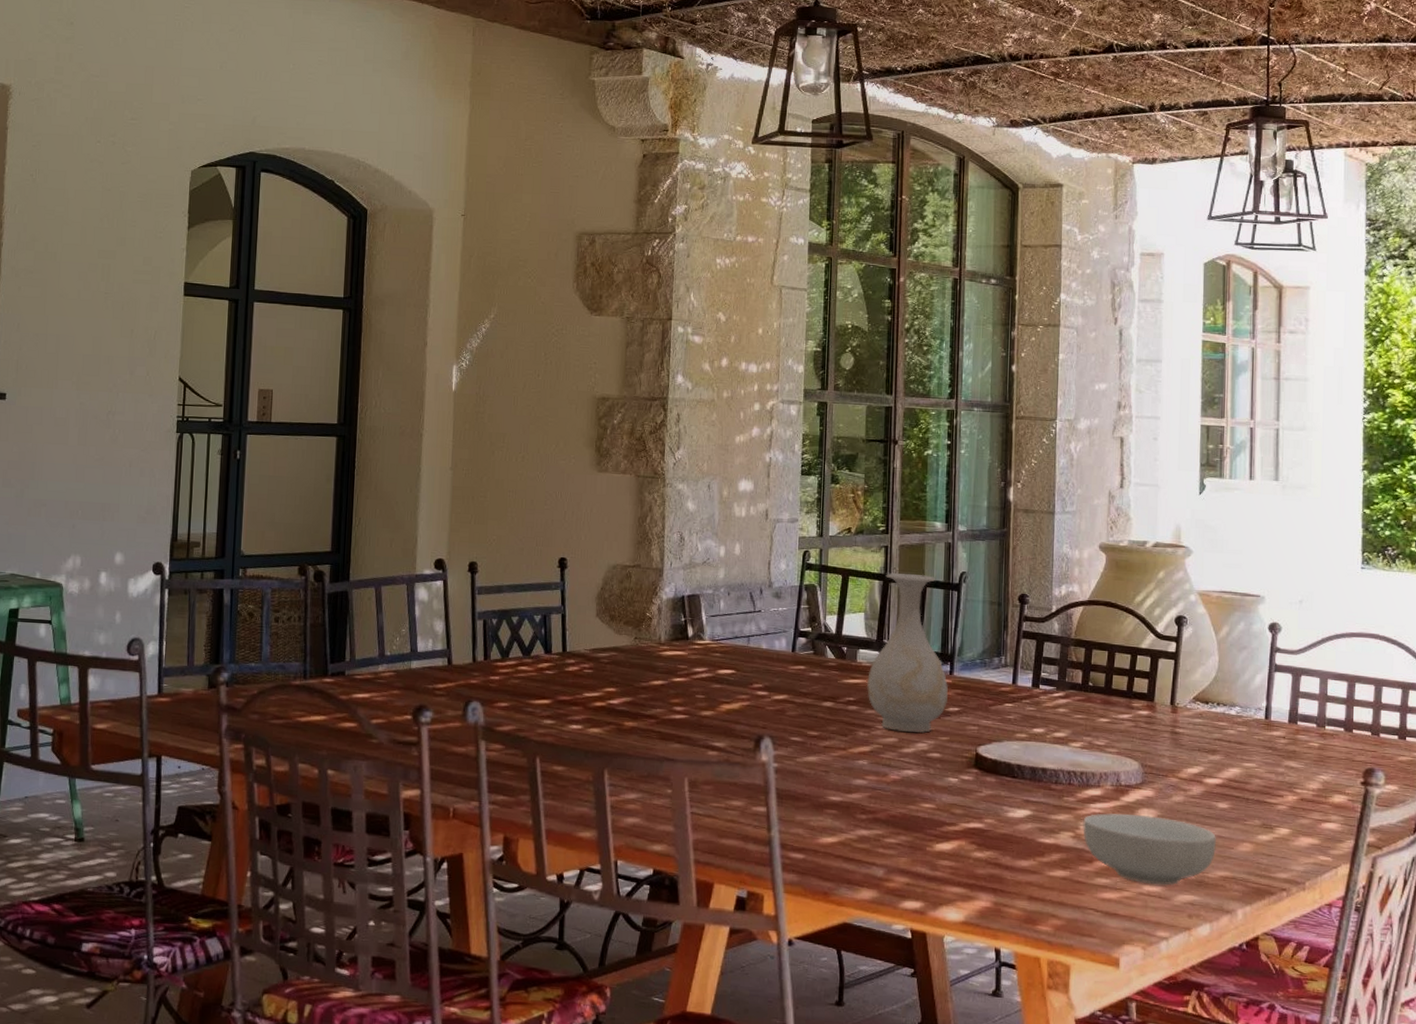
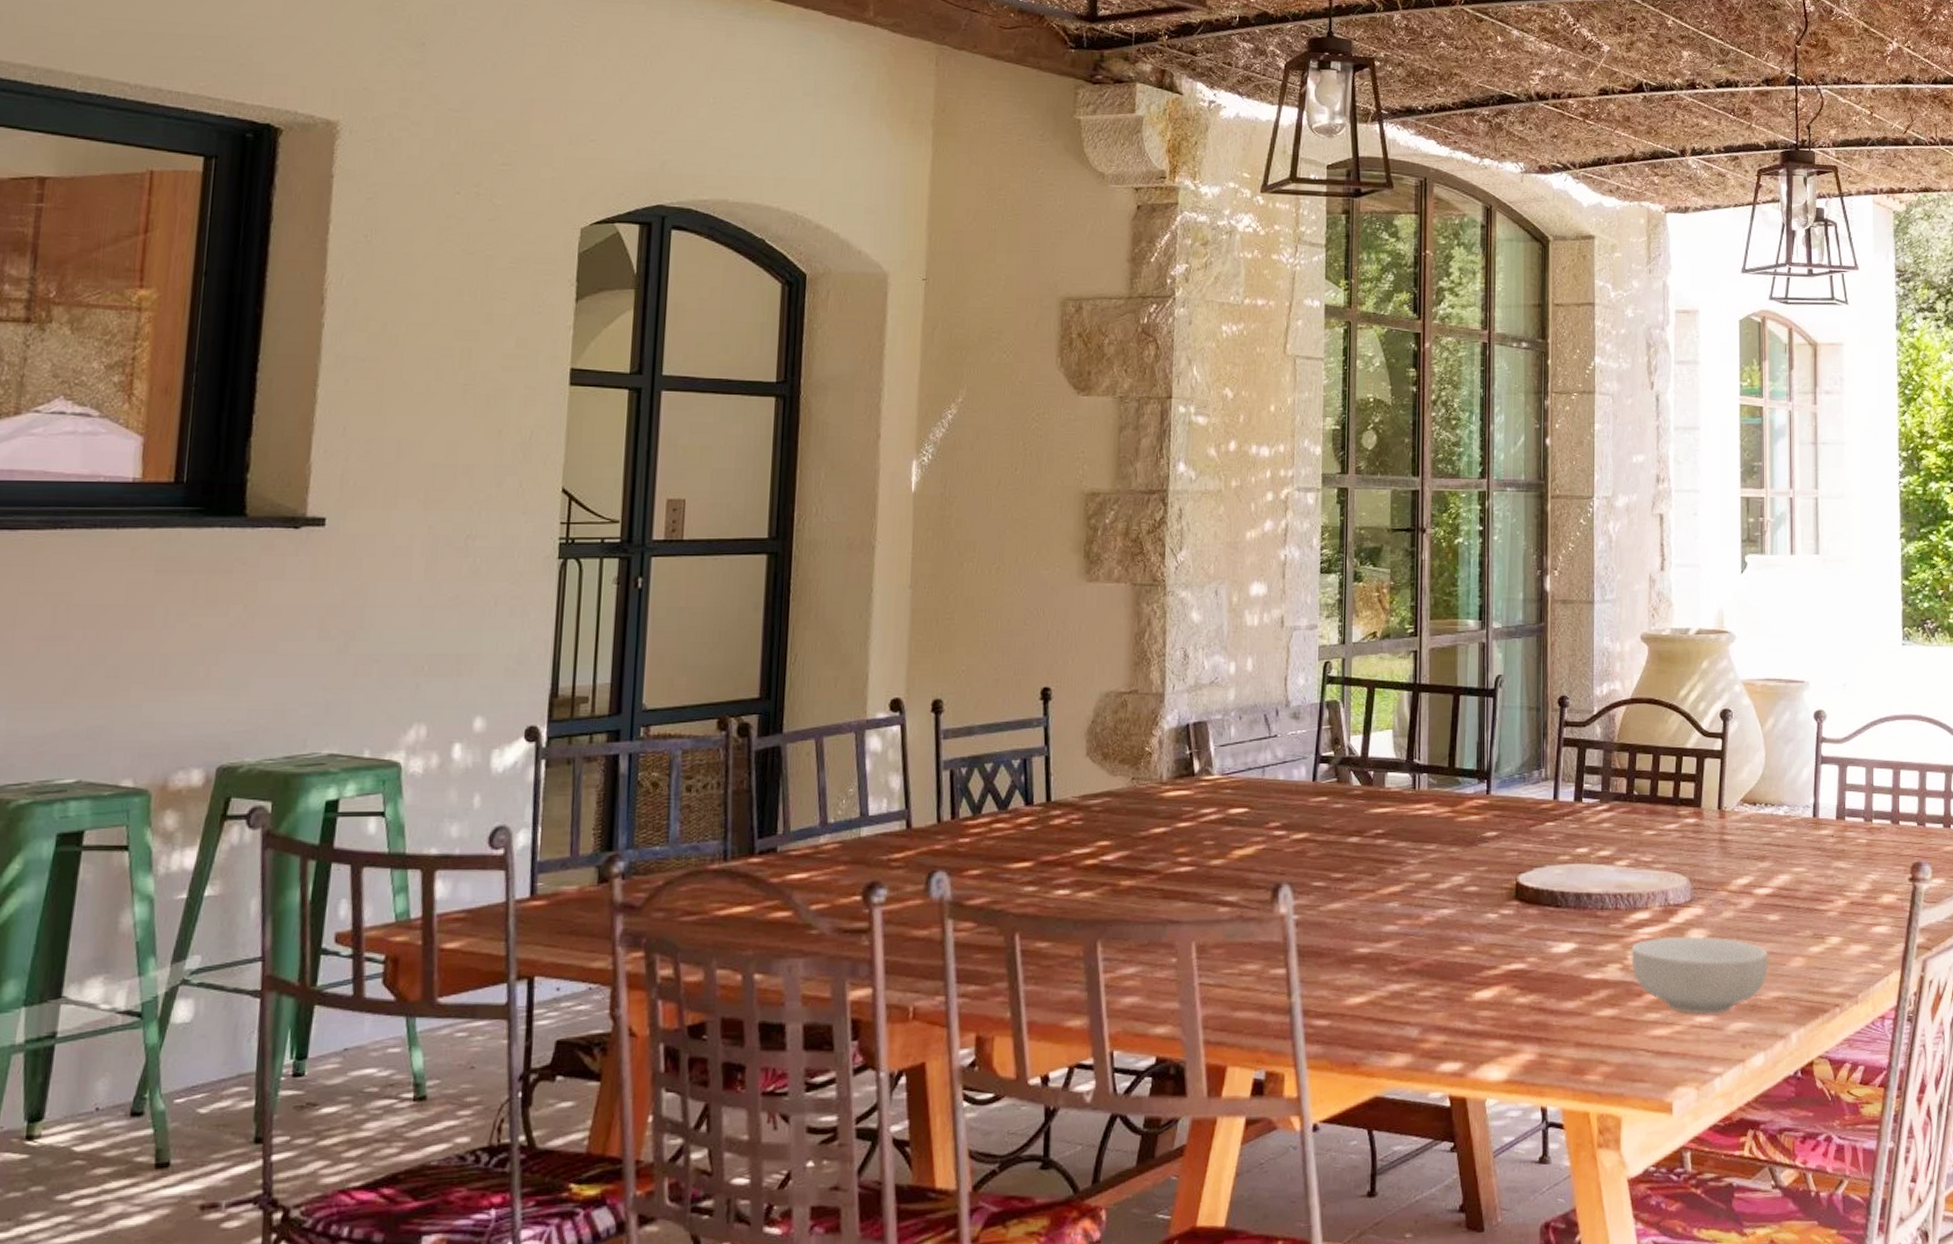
vase: present [866,572,949,734] -> none [1396,680,1486,865]

